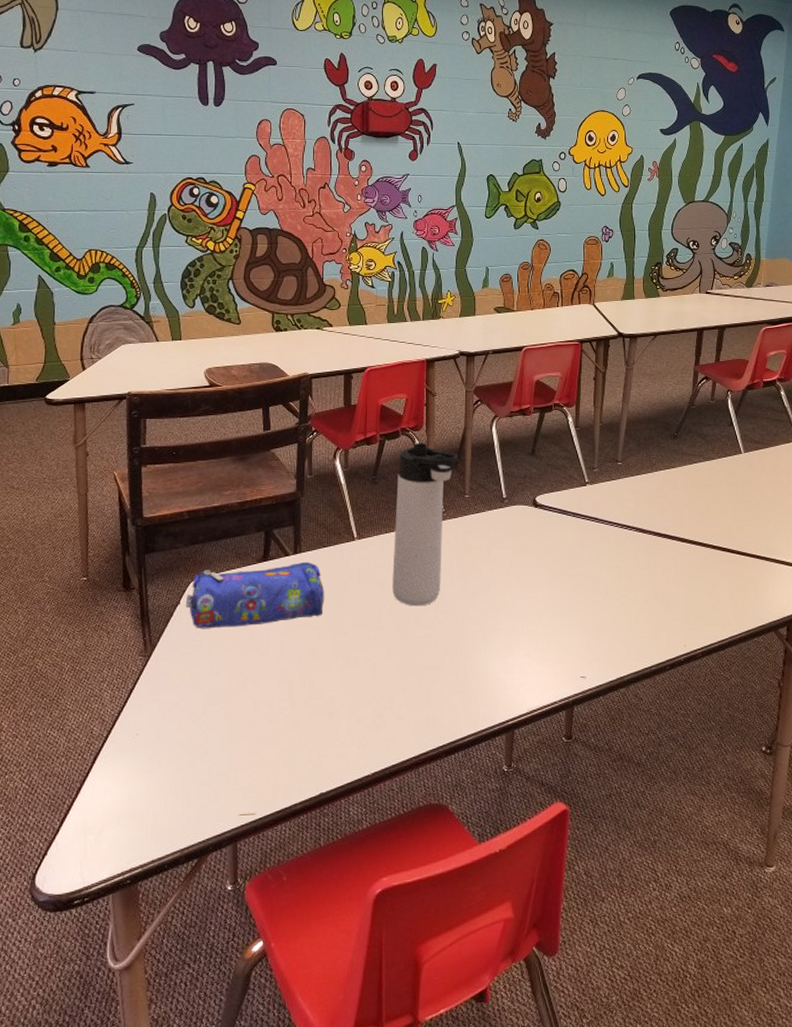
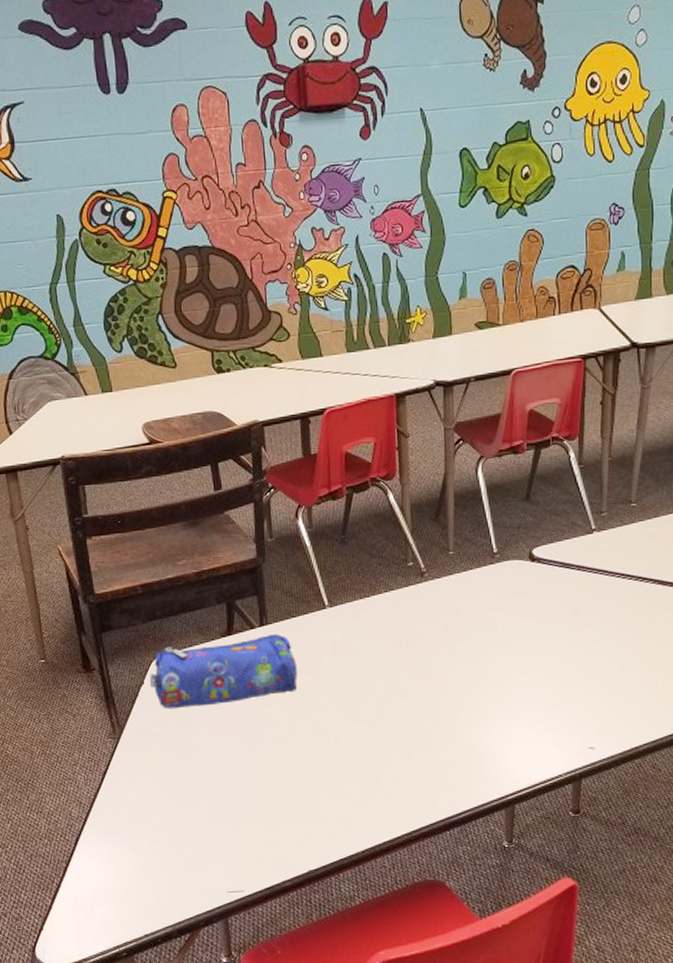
thermos bottle: present [392,442,458,607] -> none [369,493,439,678]

